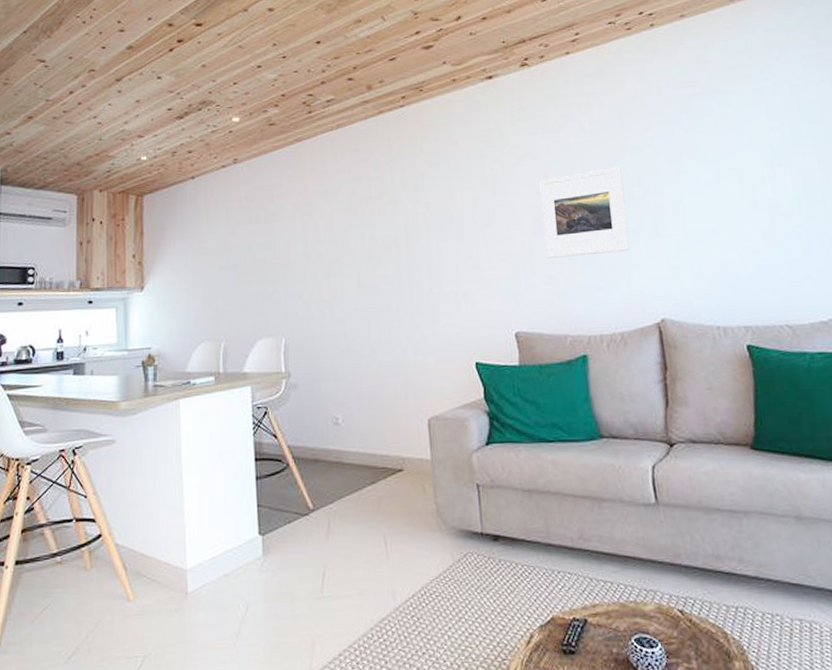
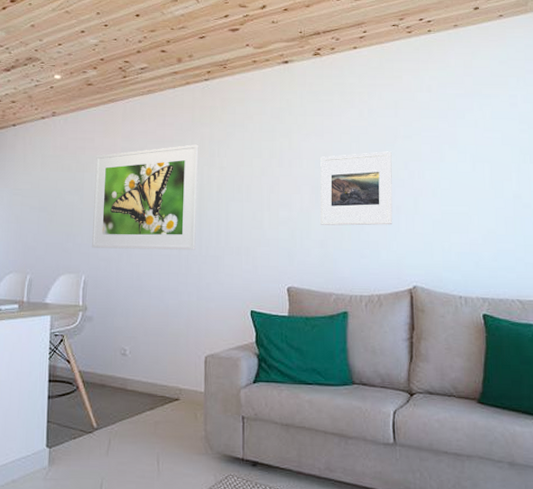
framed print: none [286,179,406,307] -> present [91,144,199,250]

